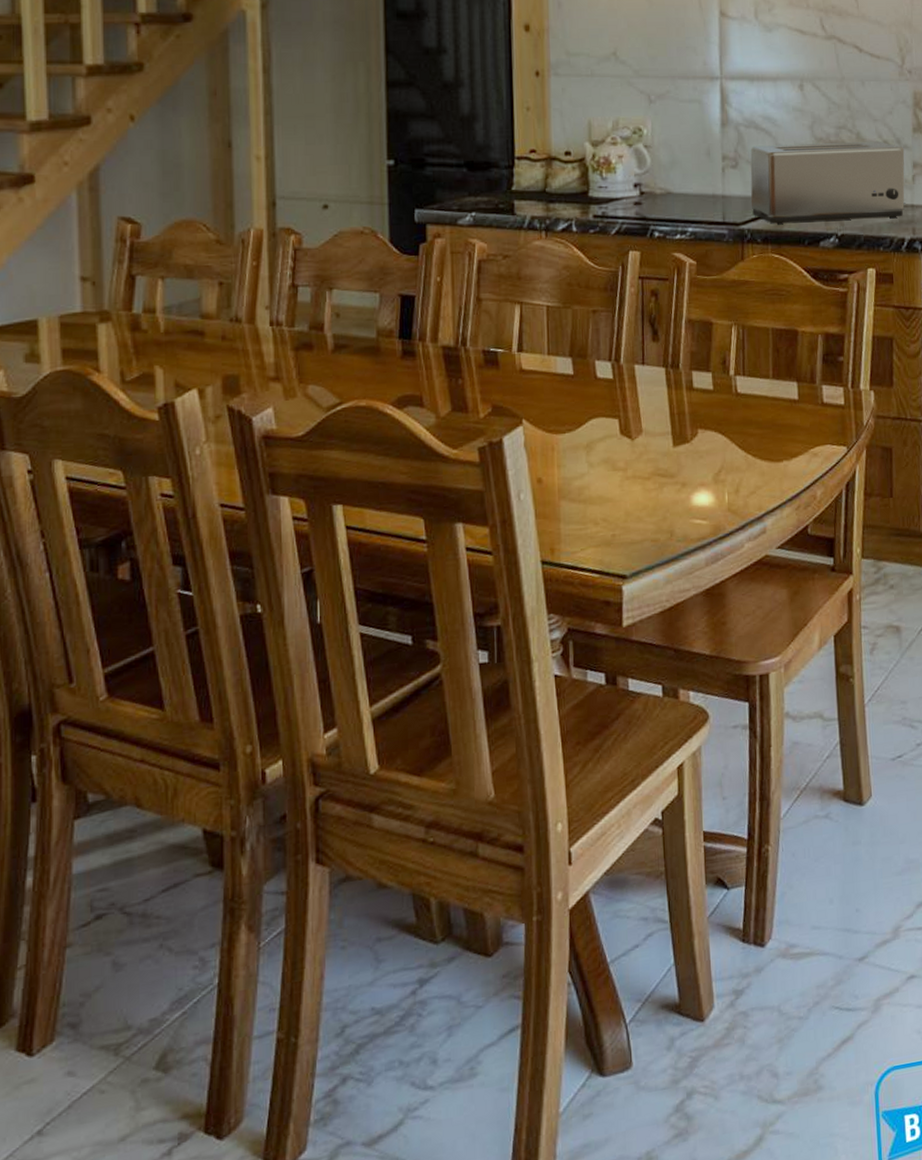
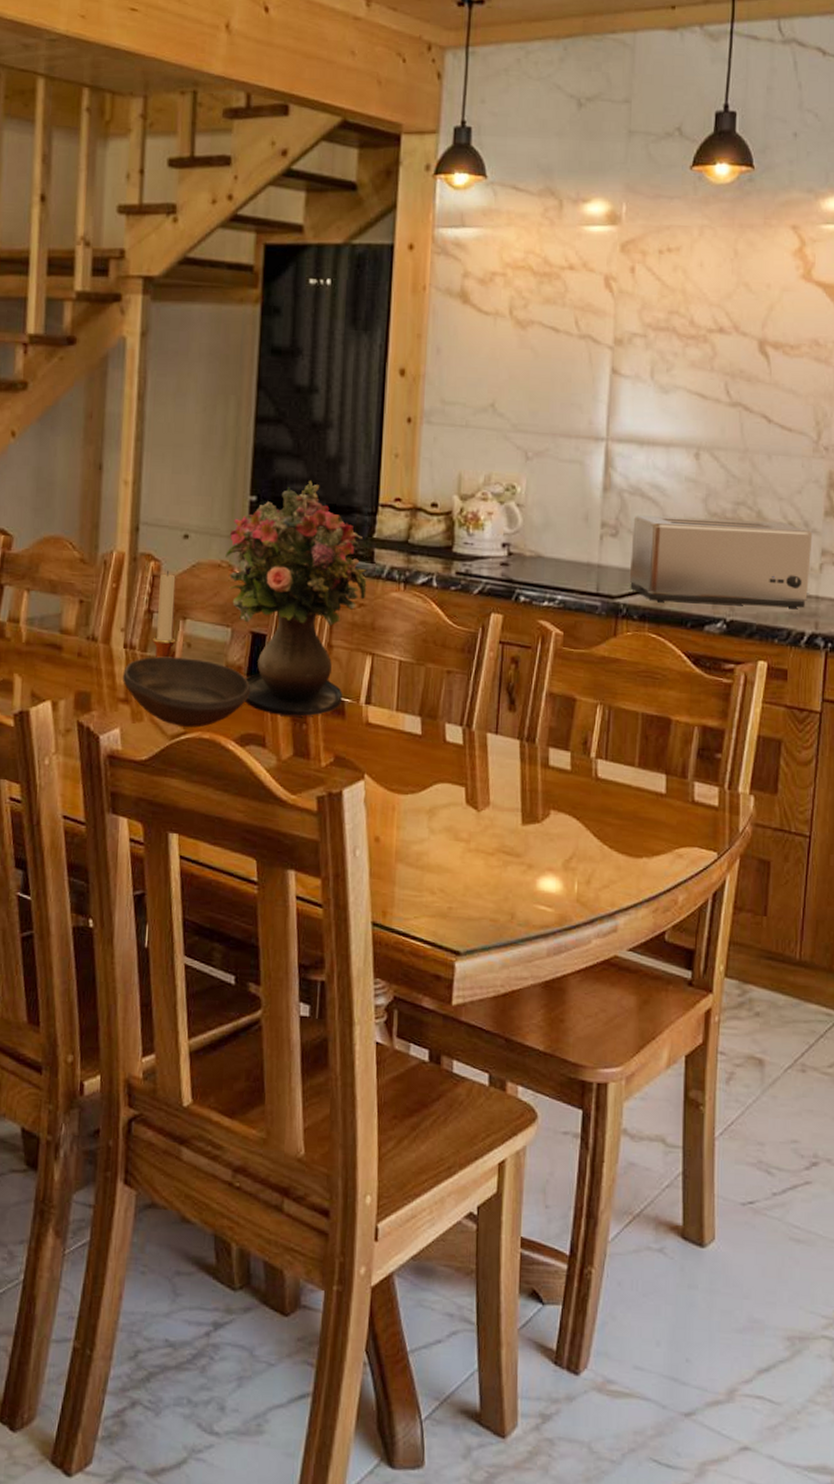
bowl: none [272,328,403,398] -> present [123,656,250,728]
candle holder: none [300,242,324,332] -> present [153,570,176,659]
bouquet: none [367,140,510,374] -> present [225,480,367,717]

